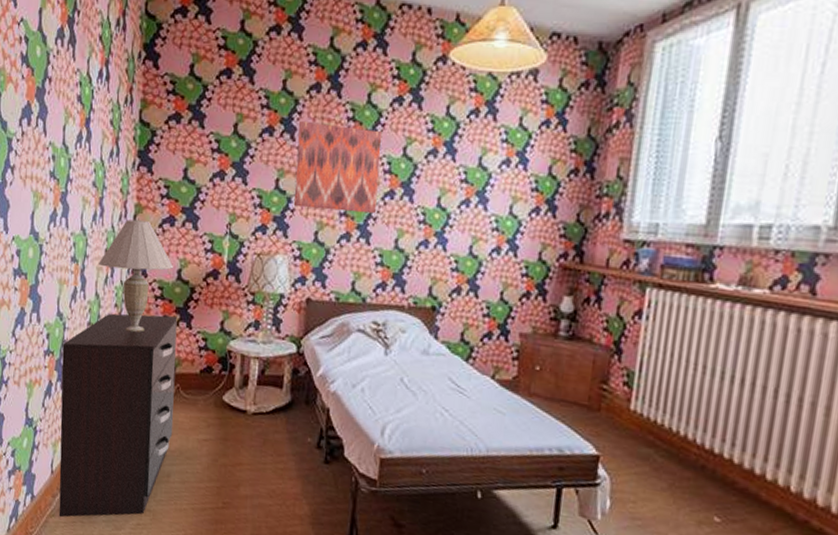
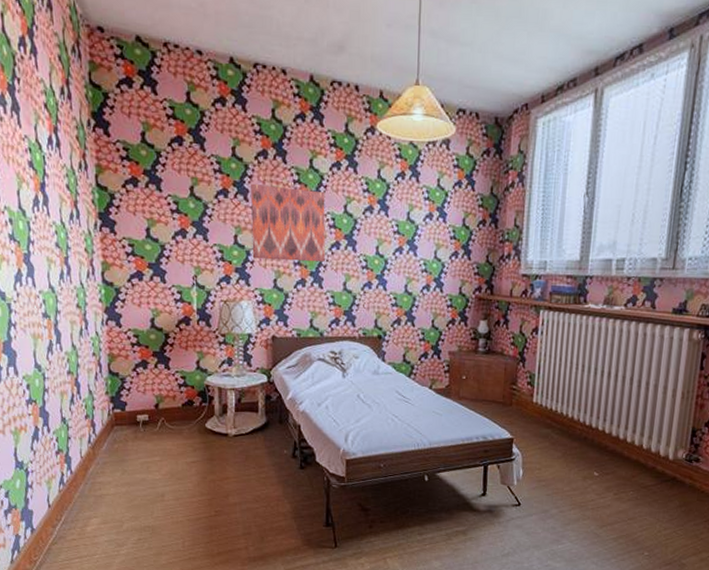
dresser: present [59,313,178,518] -> none [45,359,163,544]
table lamp: present [99,219,174,333] -> none [71,276,147,377]

